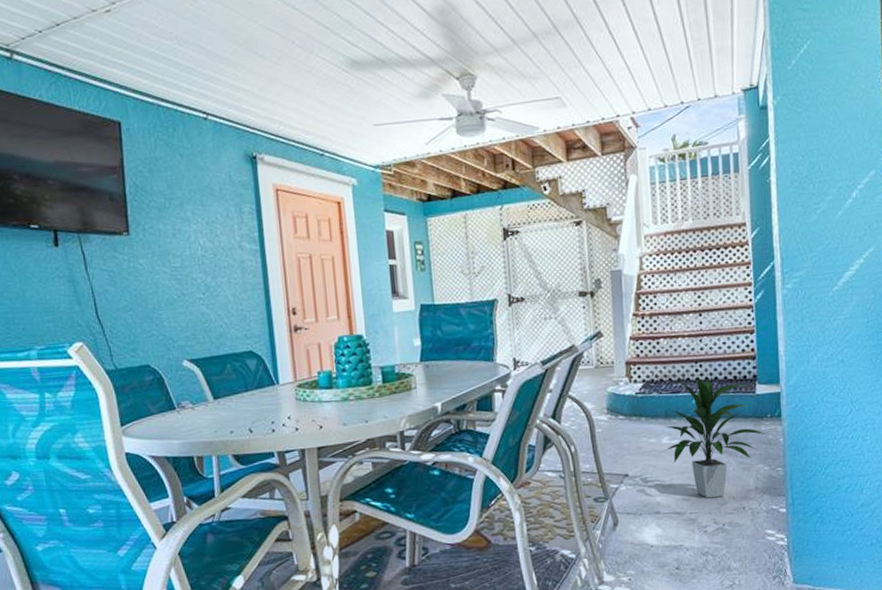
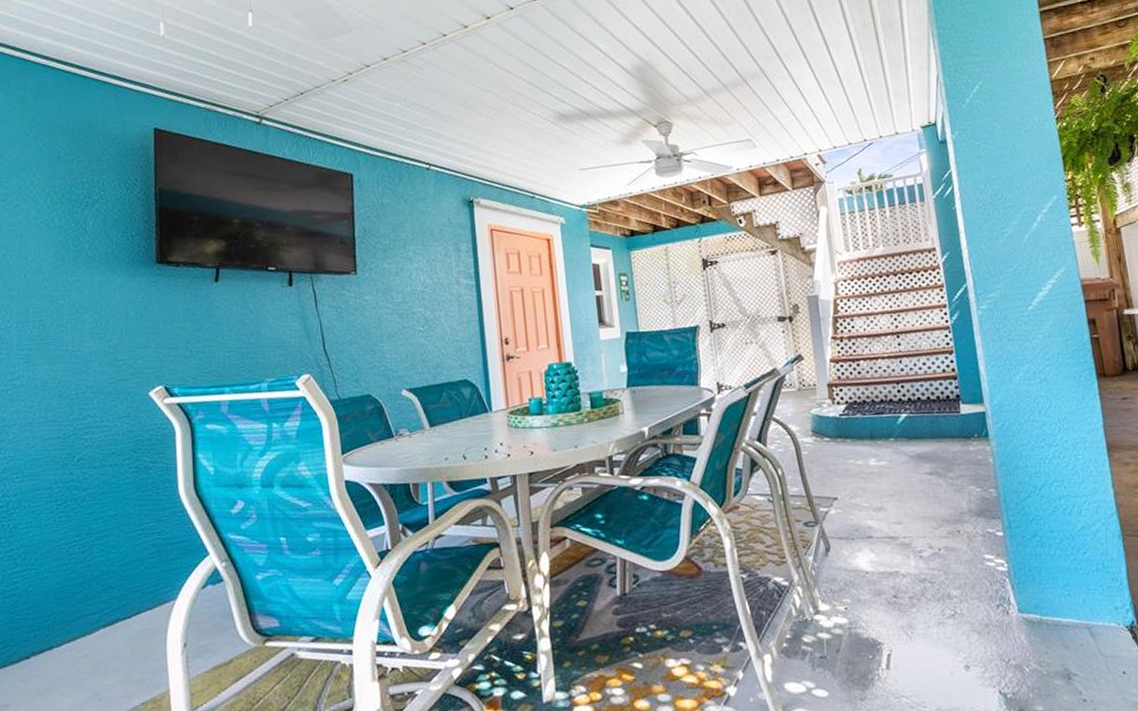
indoor plant: present [665,376,766,498] -> none [871,397,975,521]

